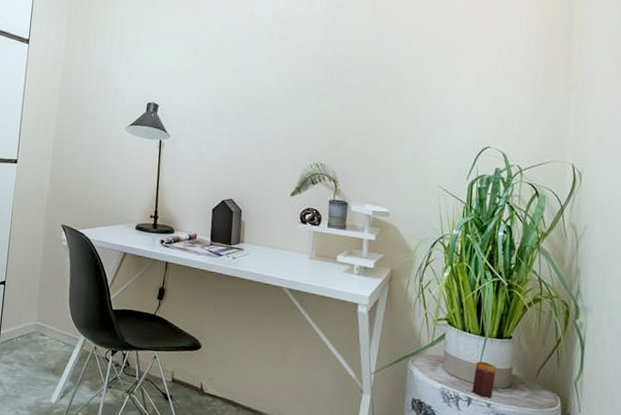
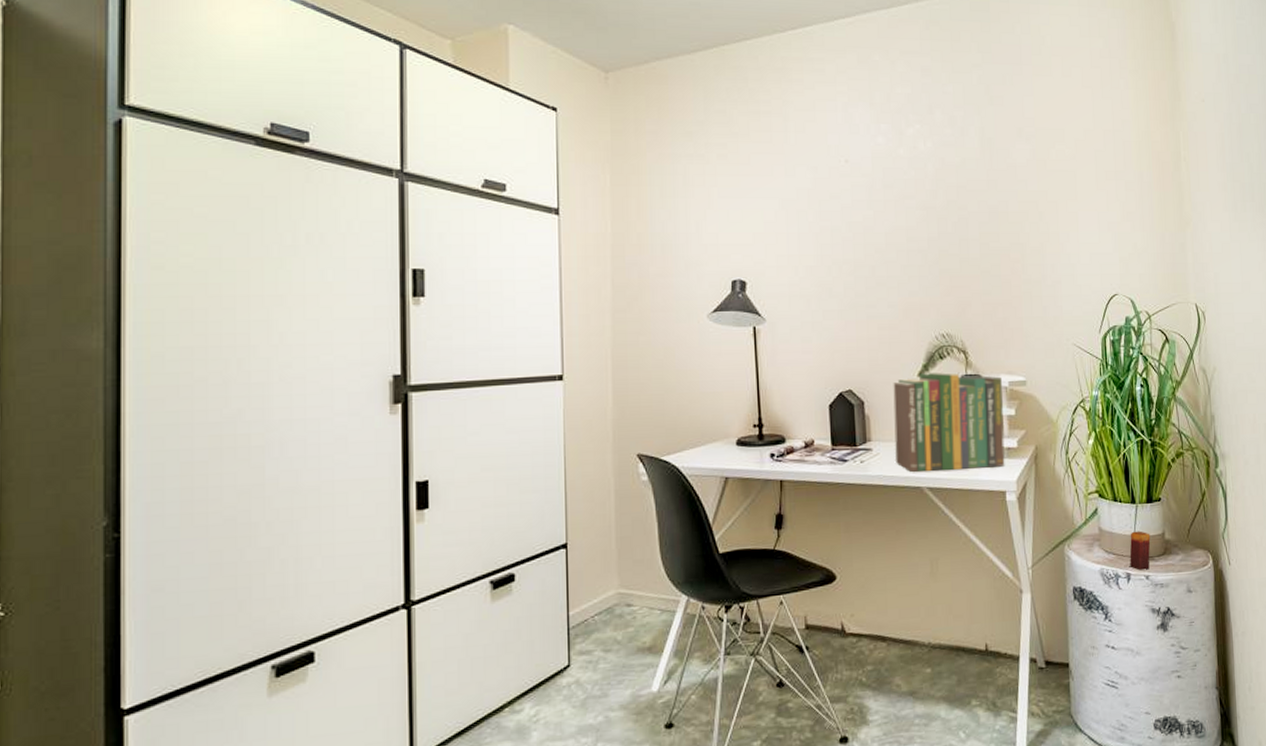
books: none [263,194,366,282] -> present [893,373,1005,472]

